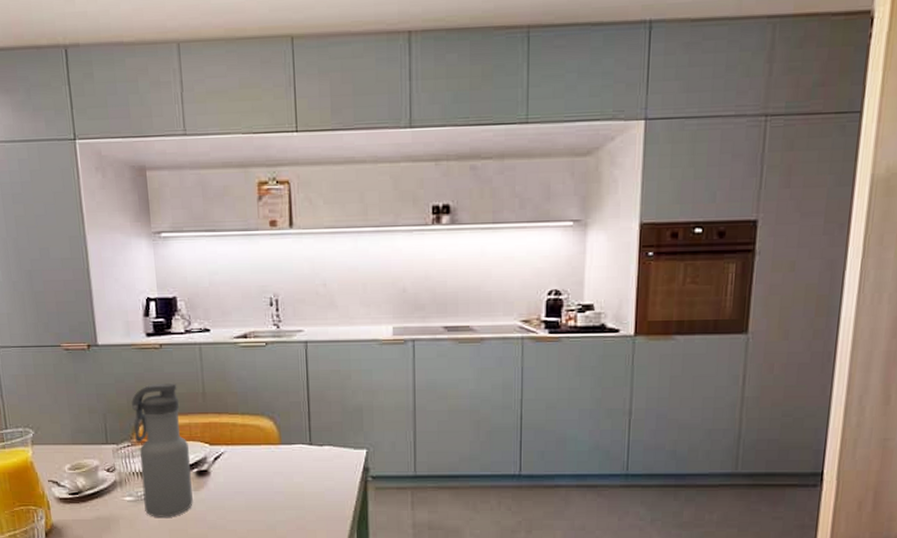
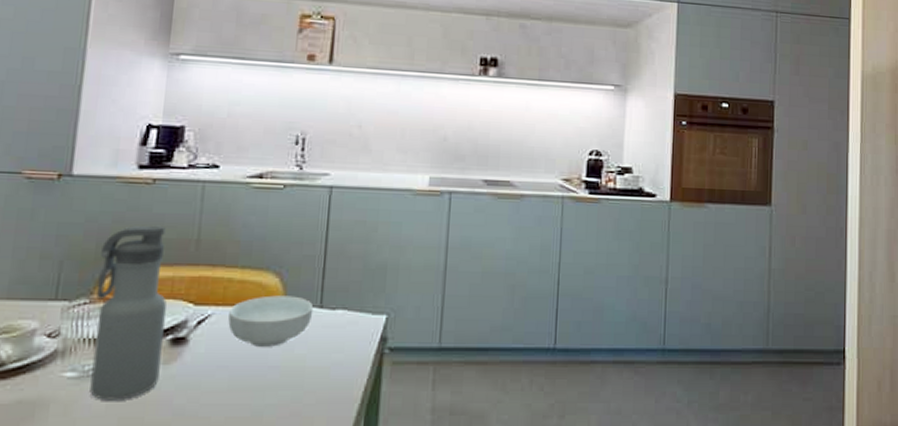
cereal bowl: none [237,436,305,477] -> present [228,295,314,347]

